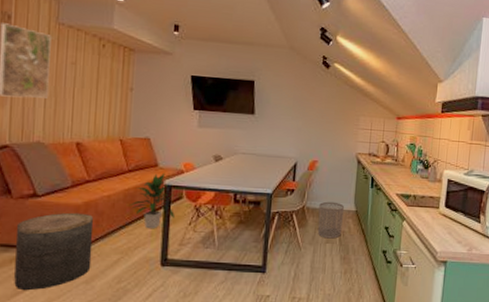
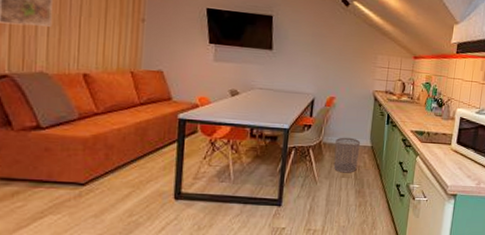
stool: present [14,212,94,291] -> none [17,145,103,225]
indoor plant: present [130,172,175,229] -> none [141,106,189,163]

